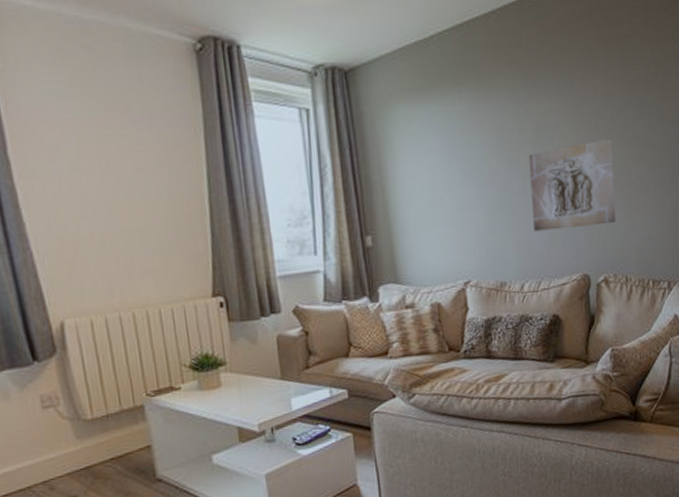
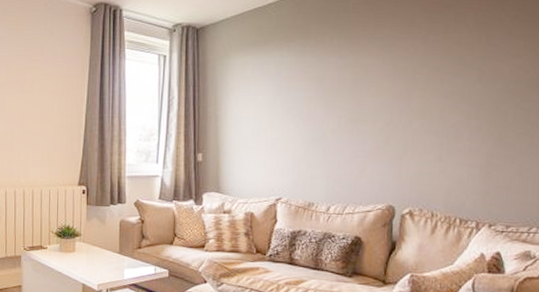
stone relief: present [529,138,617,231] -> none [344,90,428,165]

